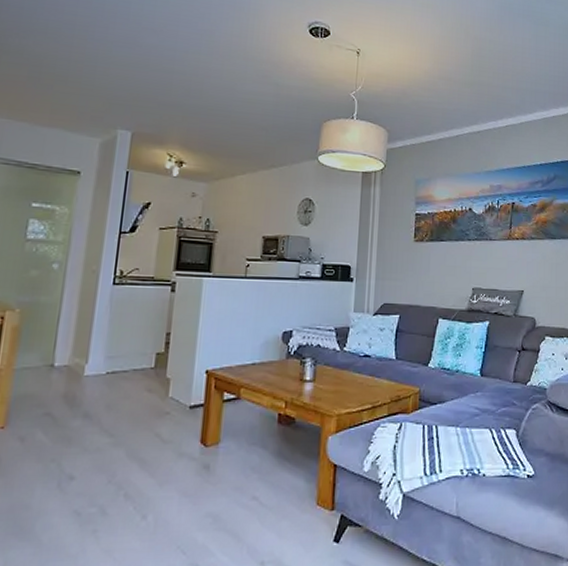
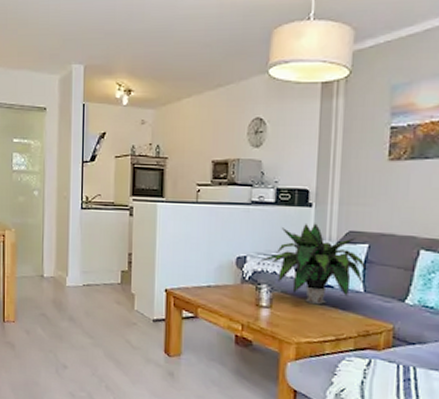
potted plant: none [305,296,398,375] -> present [260,223,367,305]

